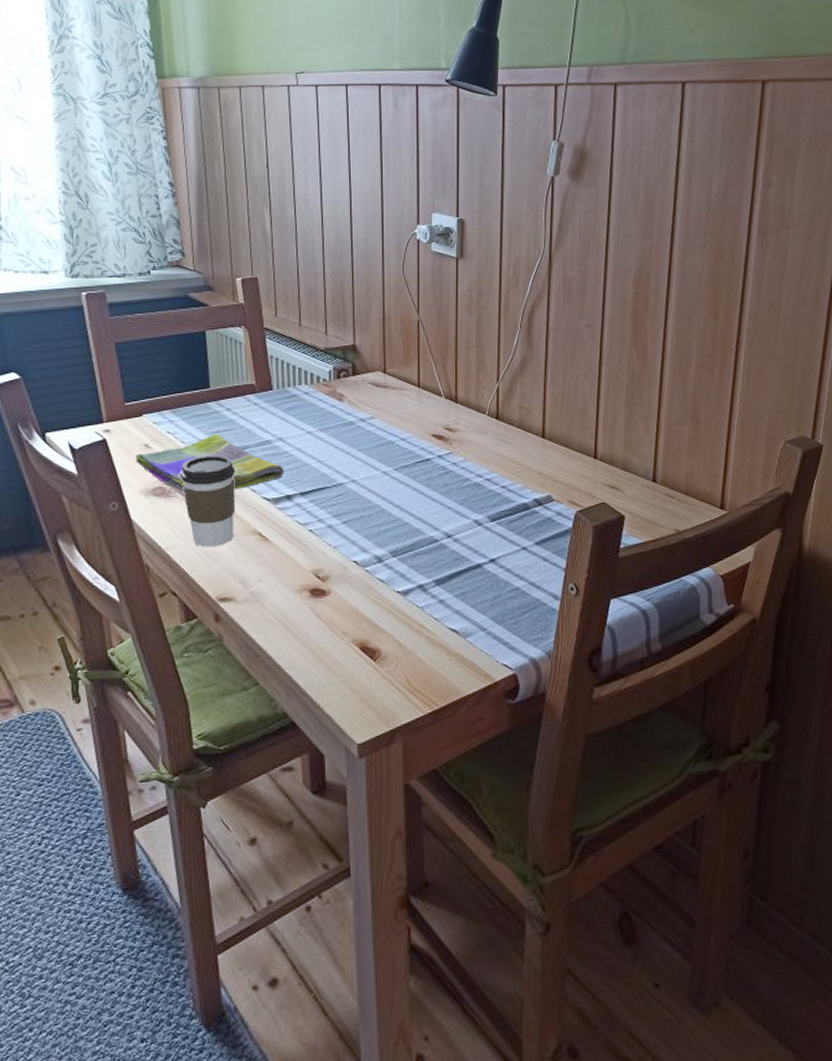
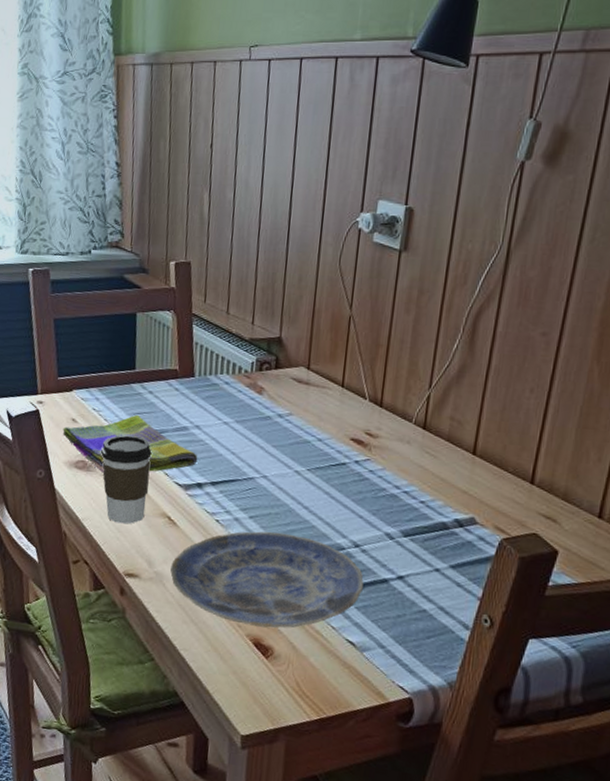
plate: none [267,533,459,631] -> present [170,531,364,628]

